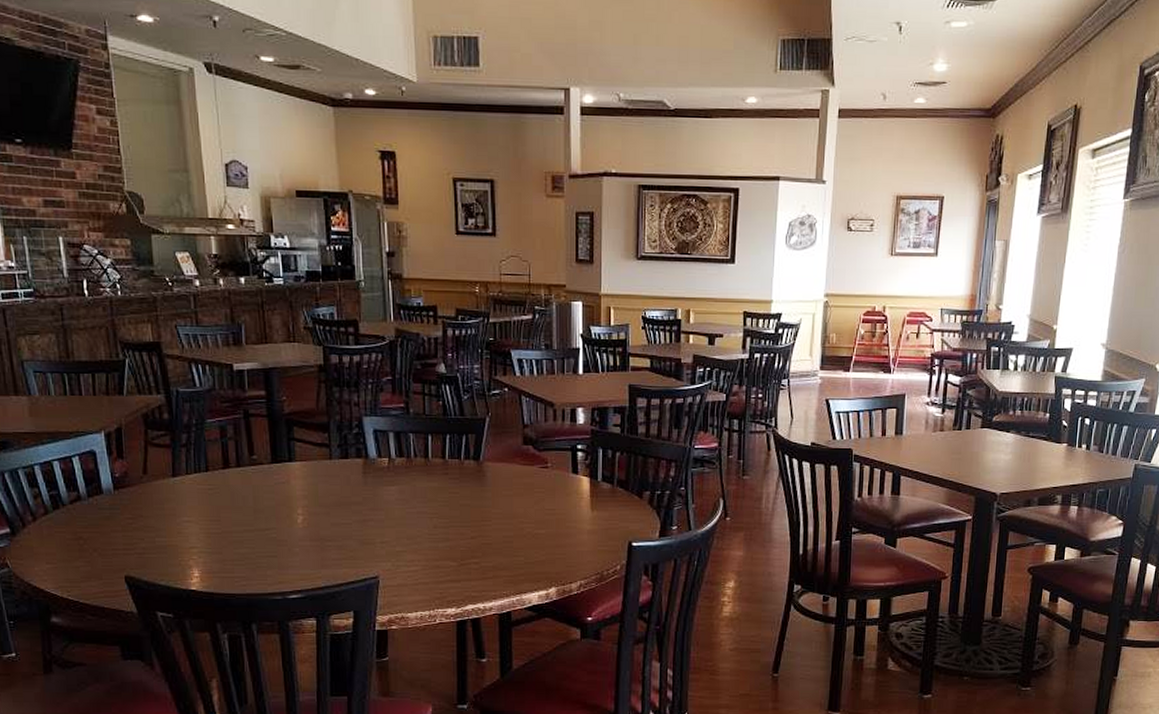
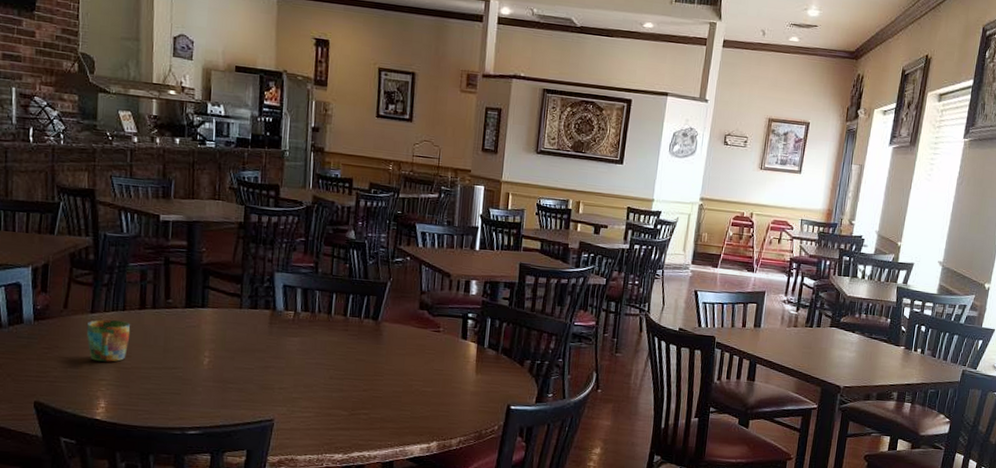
mug: none [169,483,217,528] -> present [86,319,131,362]

